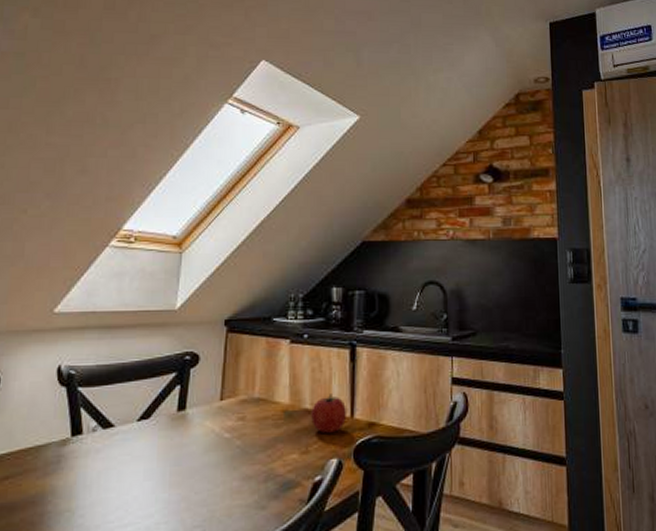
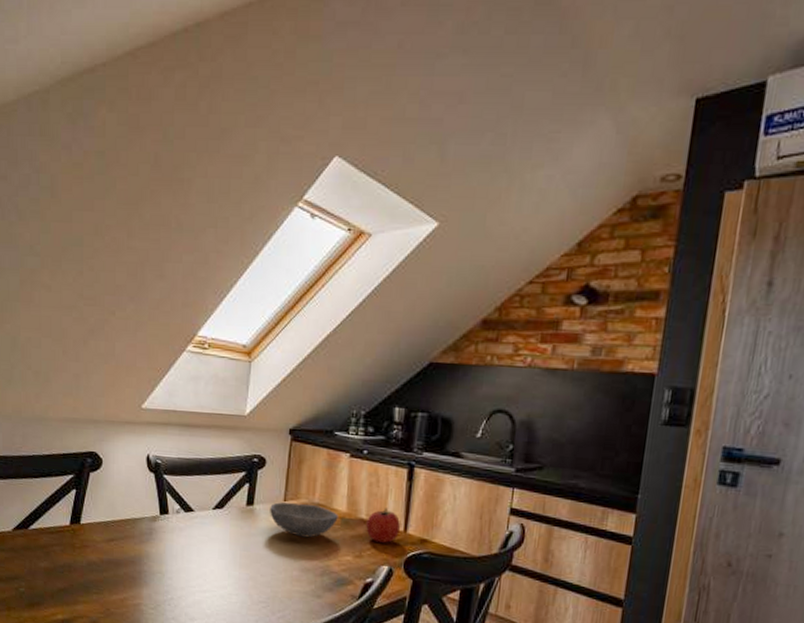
bowl: none [205,401,281,440] -> present [270,502,338,538]

